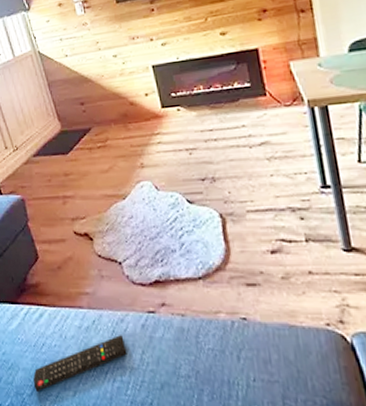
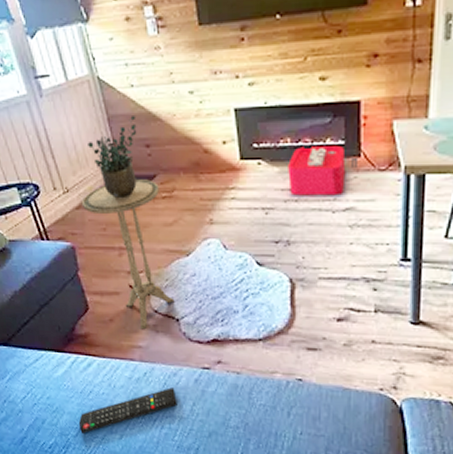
side table: none [30,132,116,276] -> present [82,179,175,330]
potted plant: none [32,80,75,152] -> present [88,116,137,199]
storage bin: none [203,88,265,136] -> present [288,146,359,196]

